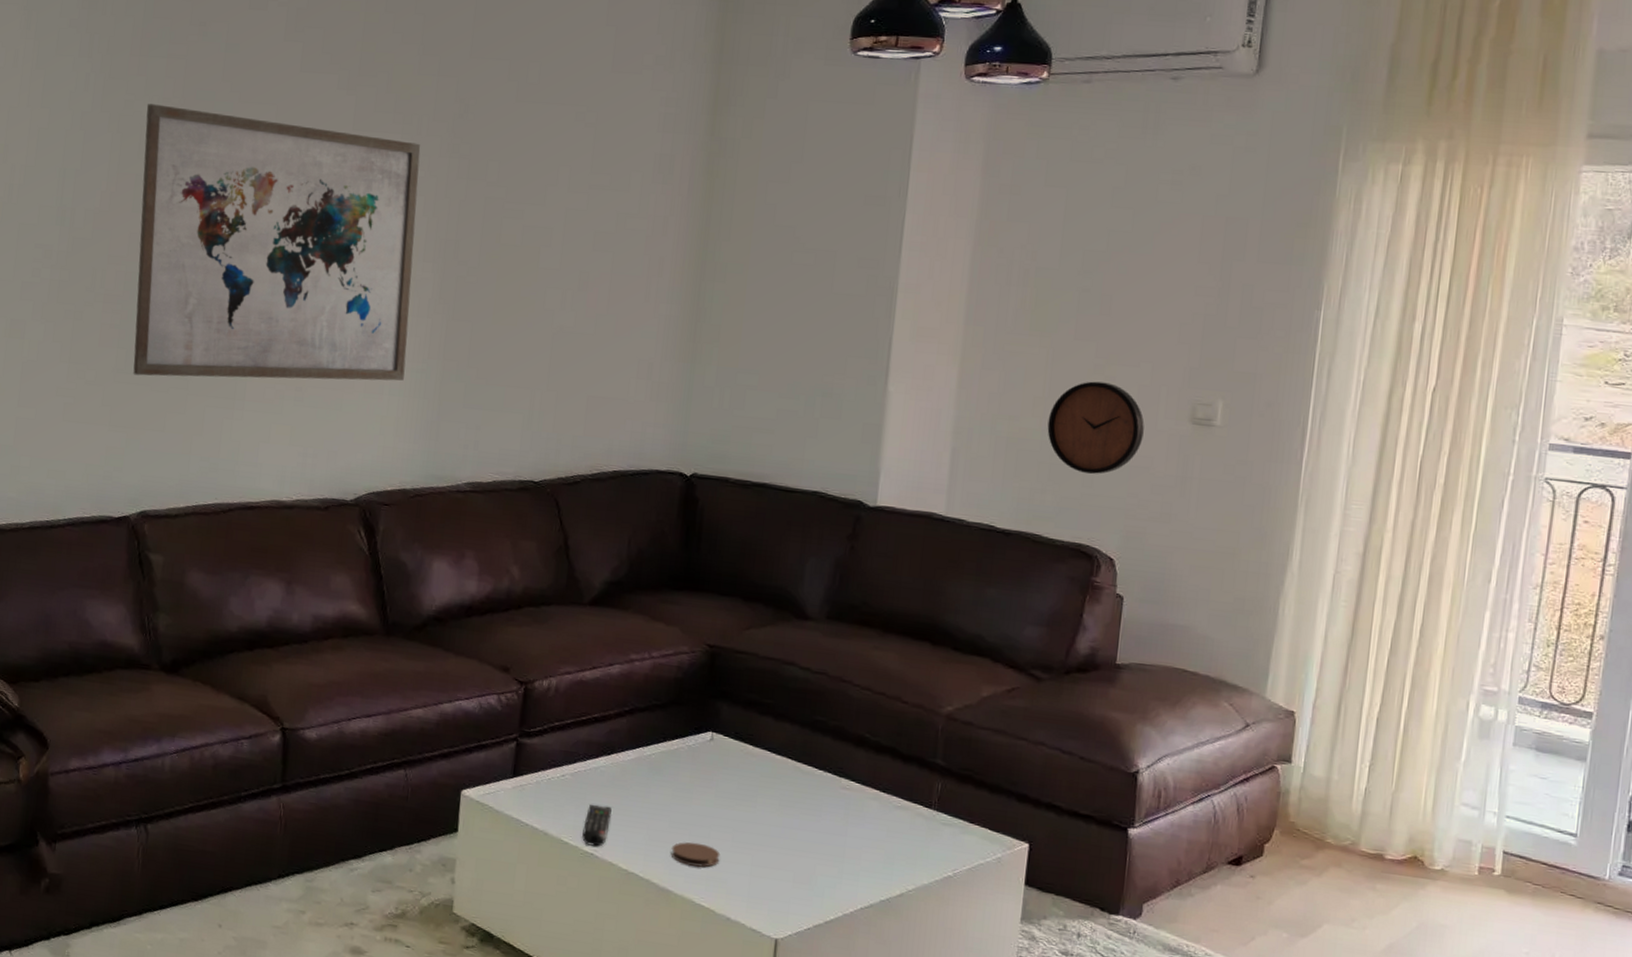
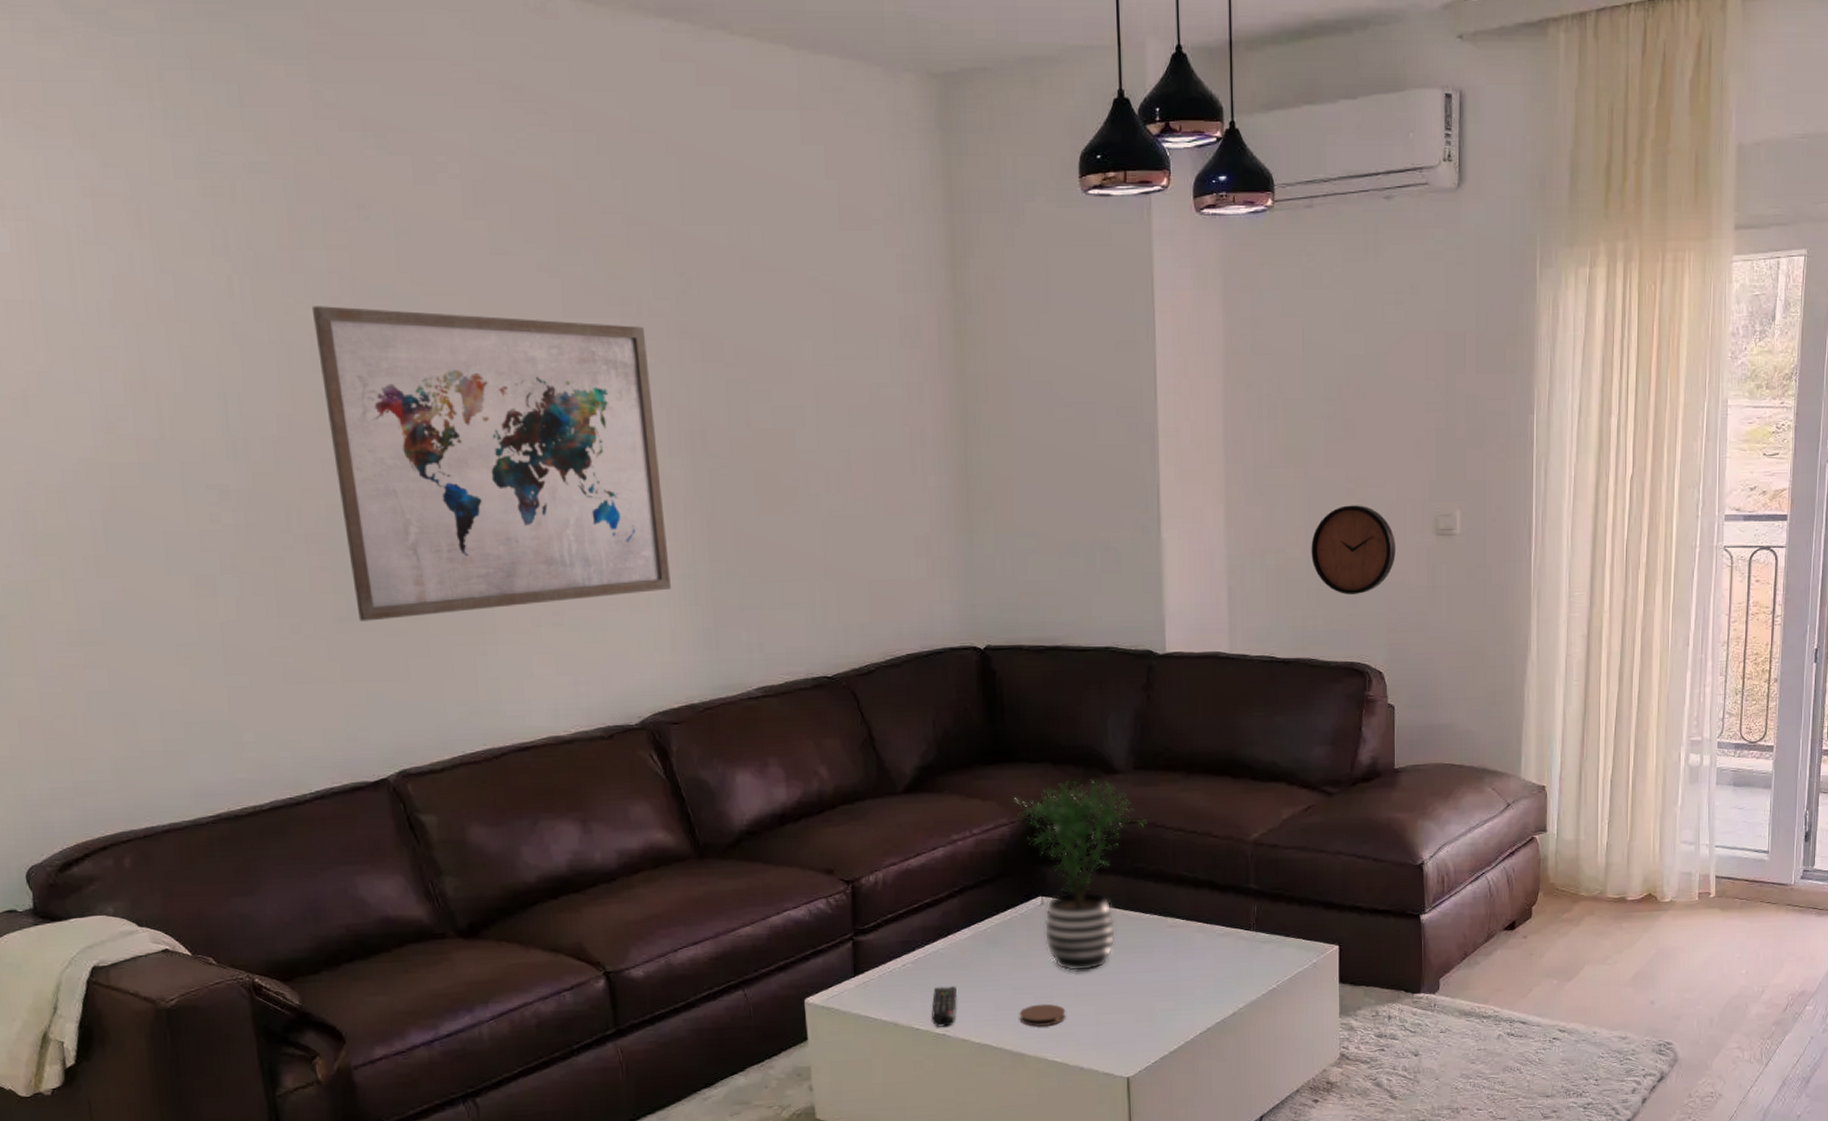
potted plant: none [698,618,834,819] -> present [1014,779,1147,972]

